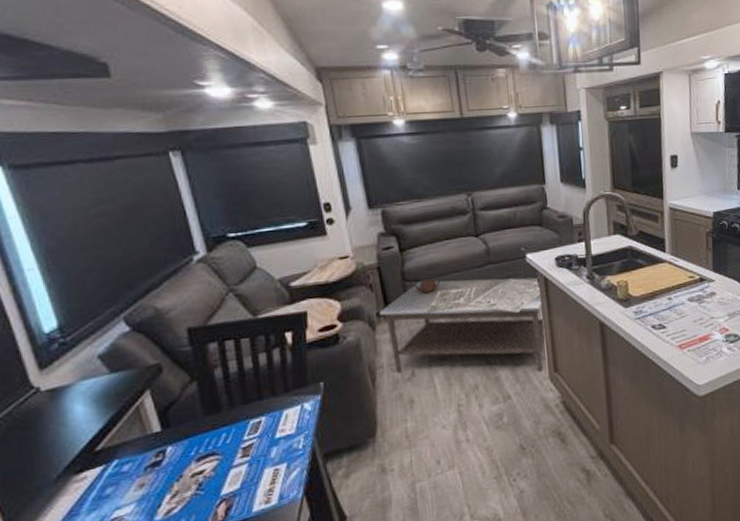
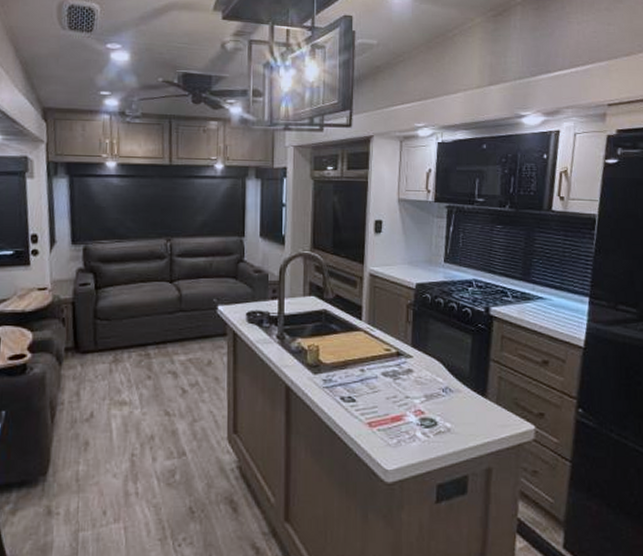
coffee table: present [379,277,546,372] -> none [67,319,230,430]

